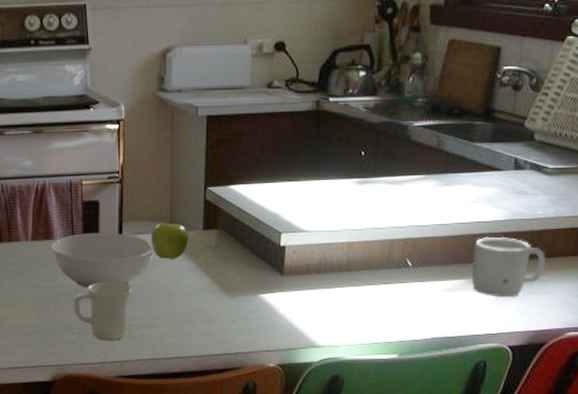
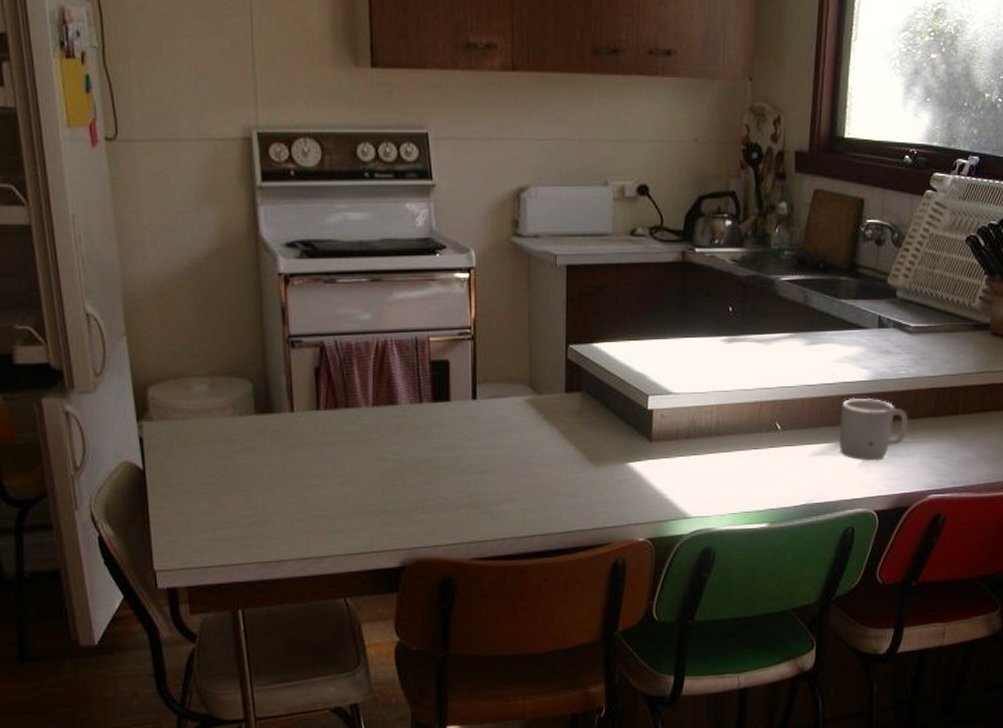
bowl: present [52,232,154,288] -> none [397,396,512,460]
mug: present [73,281,132,341] -> none [423,452,489,519]
fruit: present [150,221,189,259] -> none [508,383,550,426]

